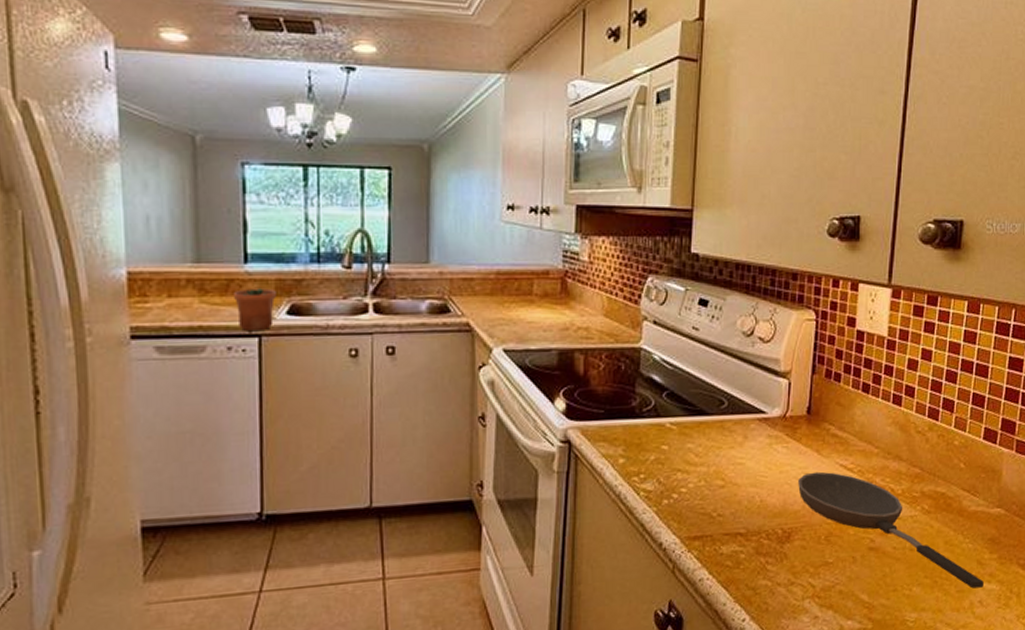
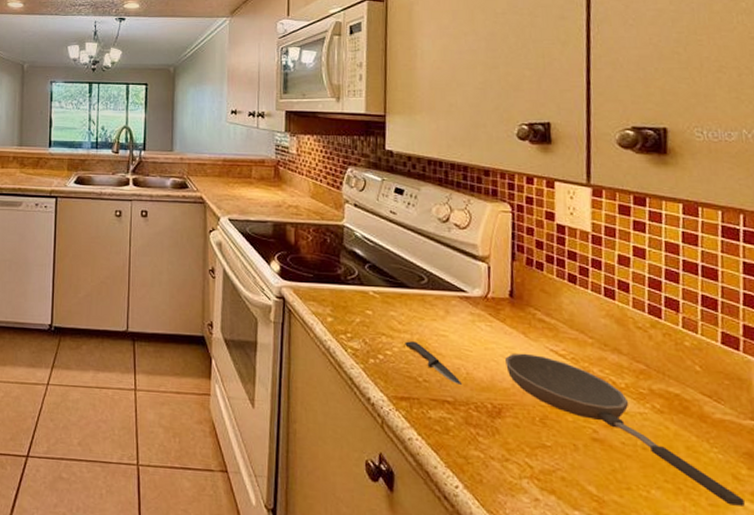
planter: present [232,288,276,332] -> none [41,165,68,194]
knife: none [701,474,755,515] -> present [405,341,462,386]

